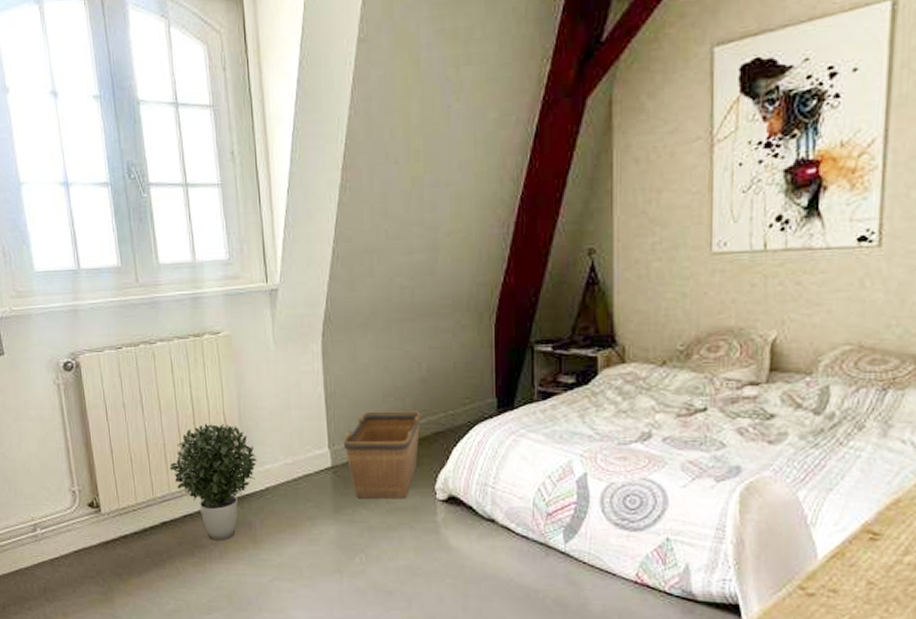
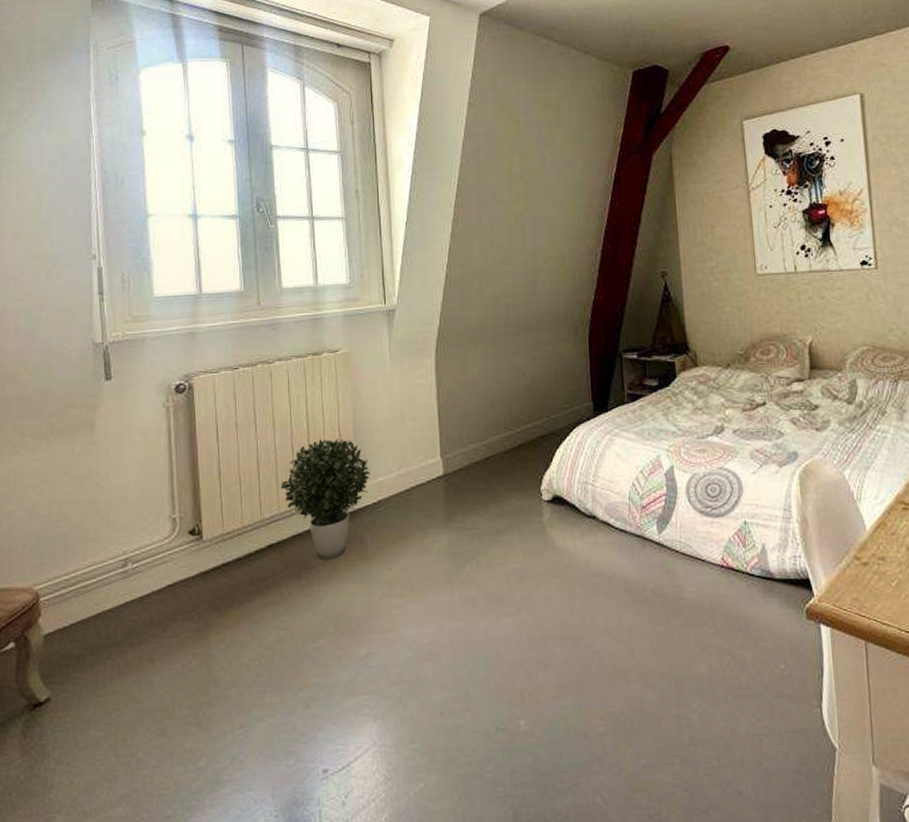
bicycle basket: present [343,411,421,499] -> none [454,417,527,505]

